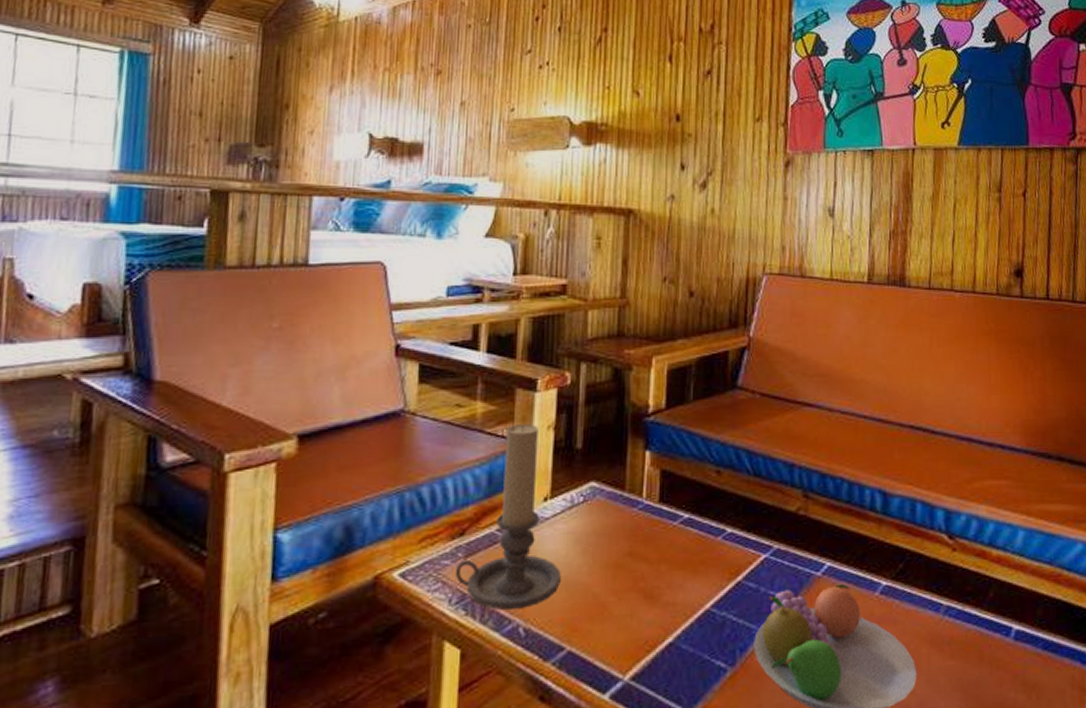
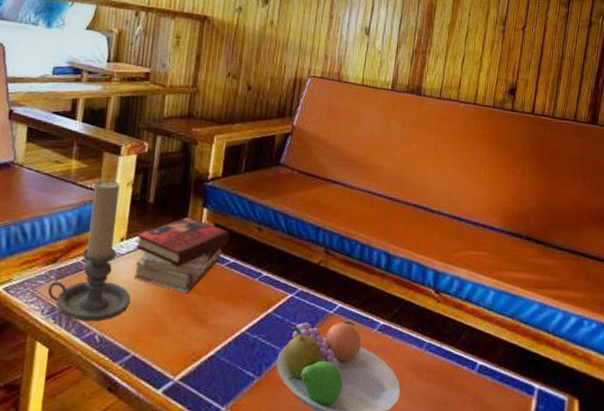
book: none [563,462,681,564] -> present [133,216,230,294]

